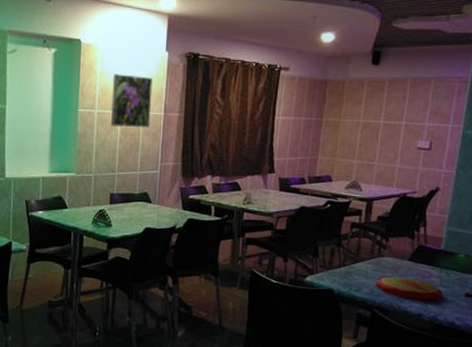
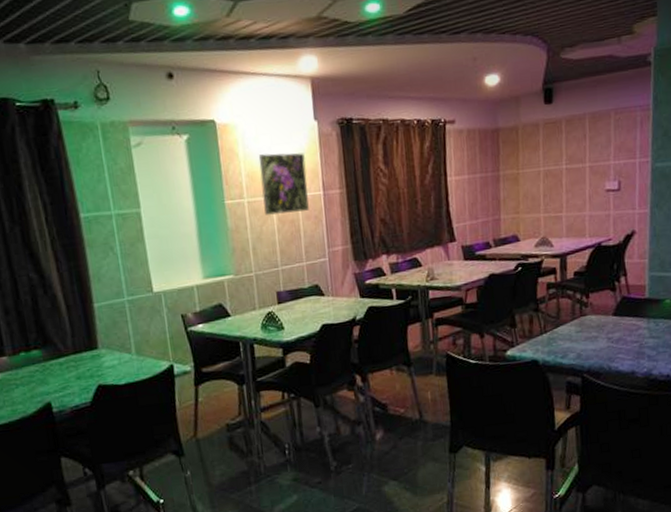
plate: present [375,276,443,301] -> none [581,334,654,357]

